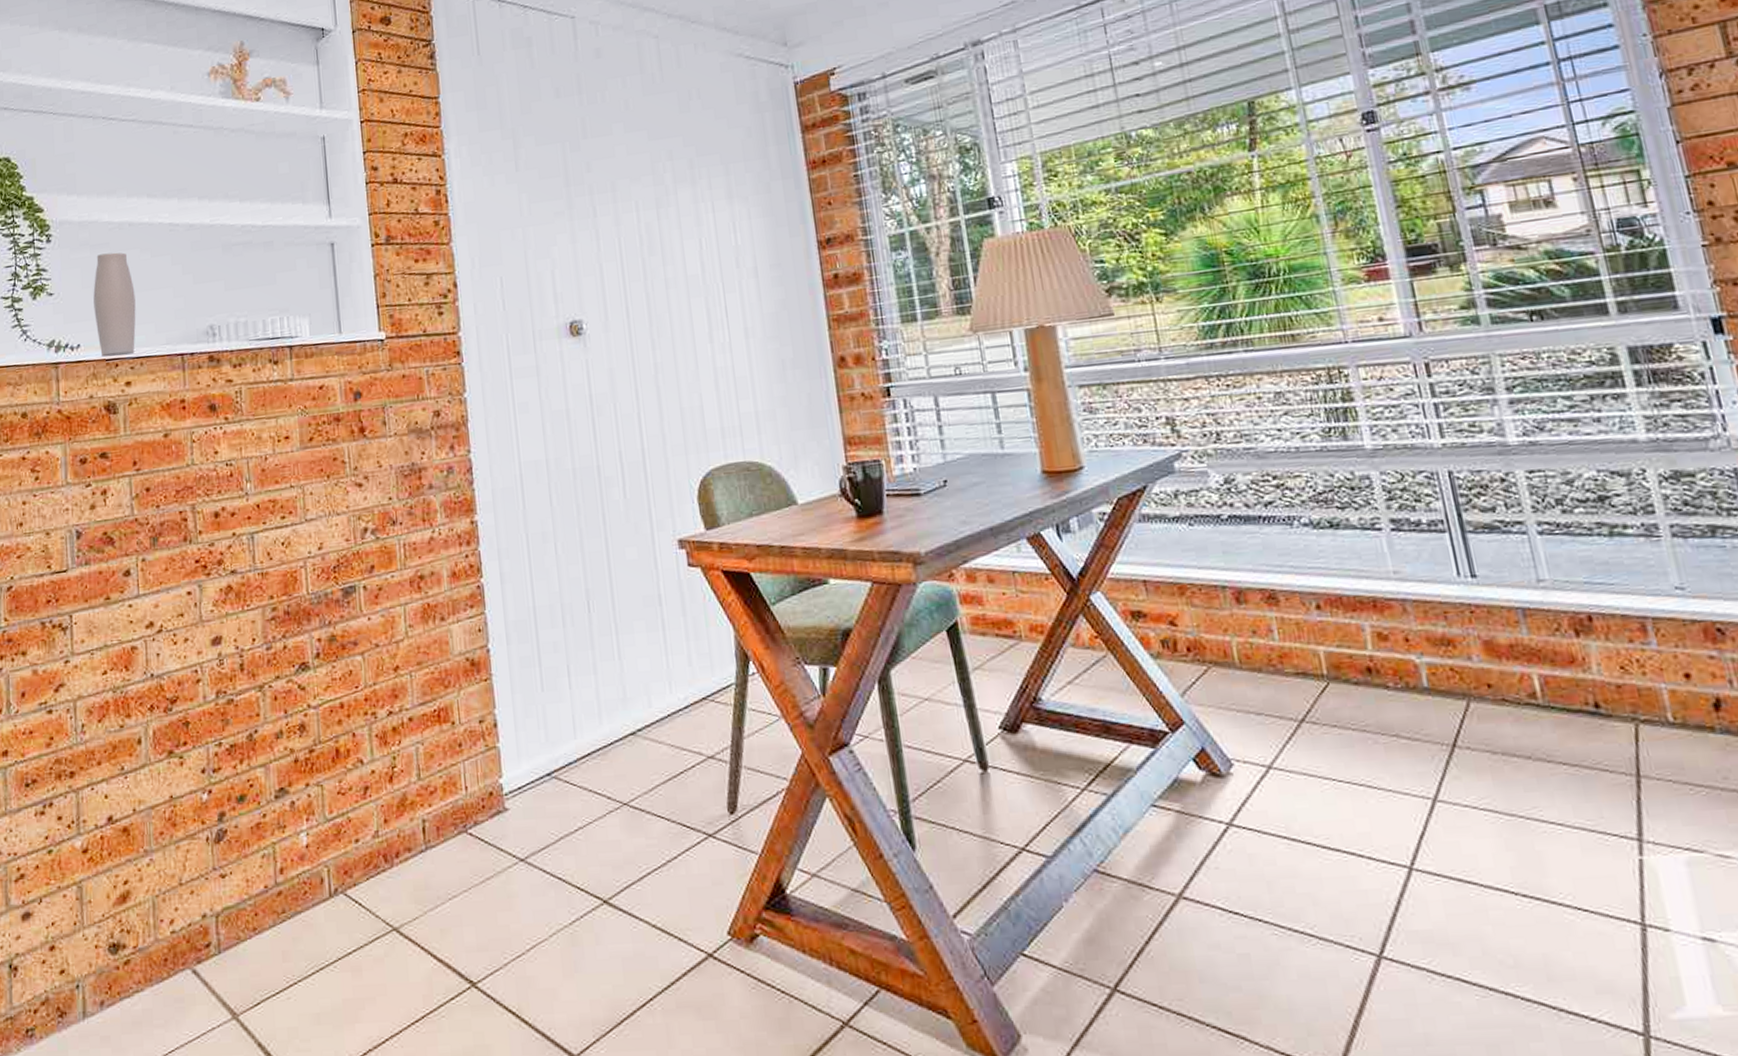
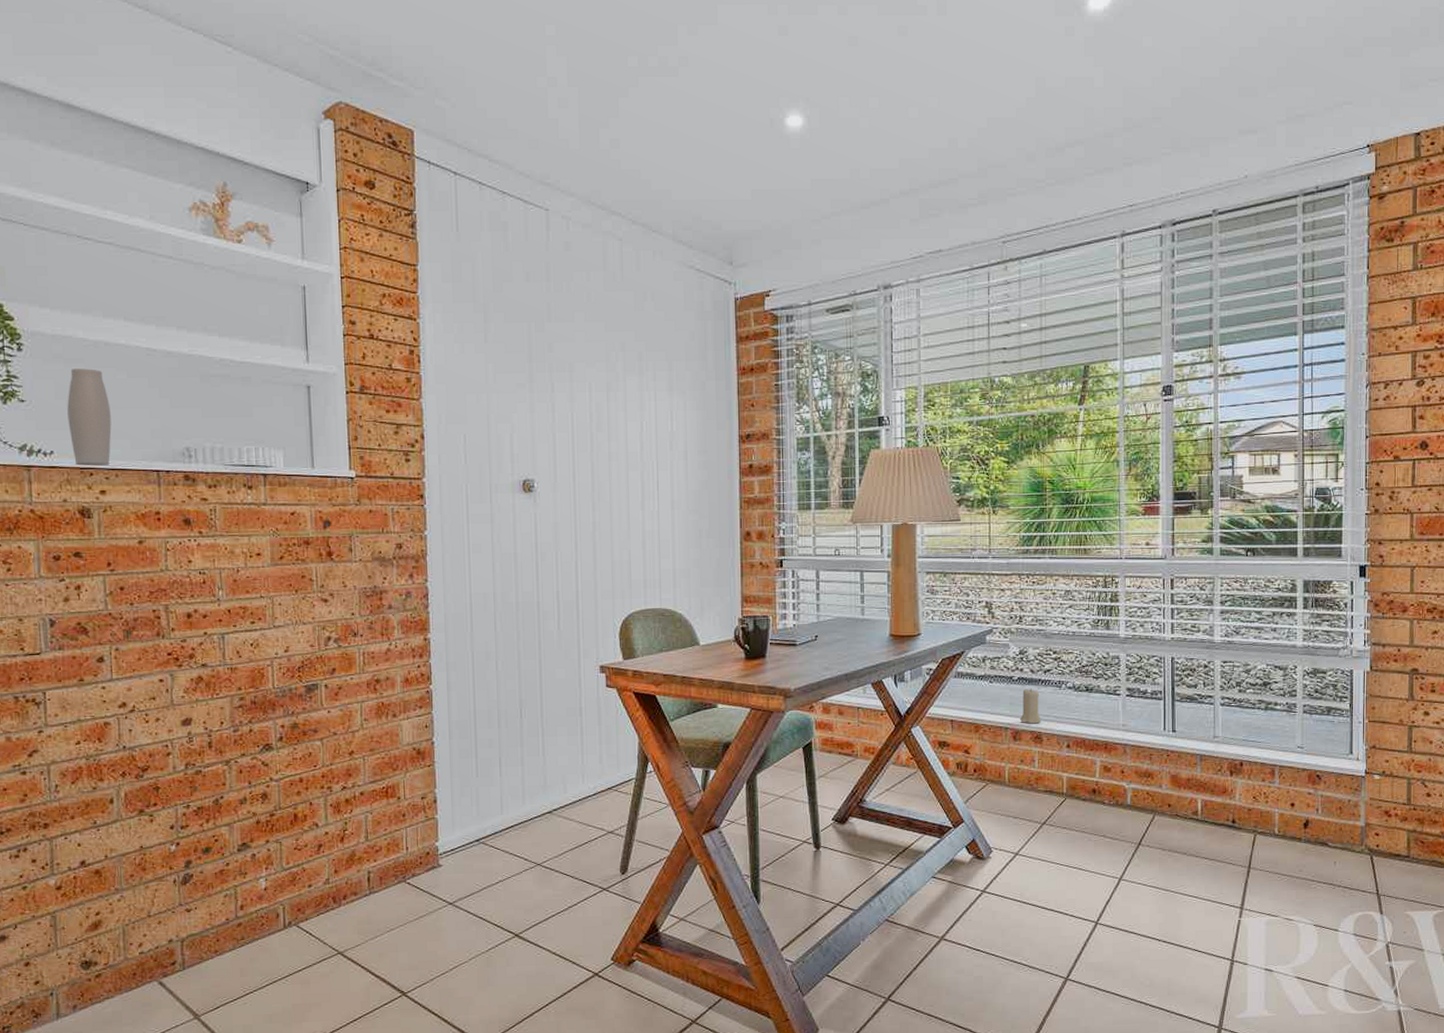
candle: none [1238,529,1273,579] -> present [1020,689,1041,724]

